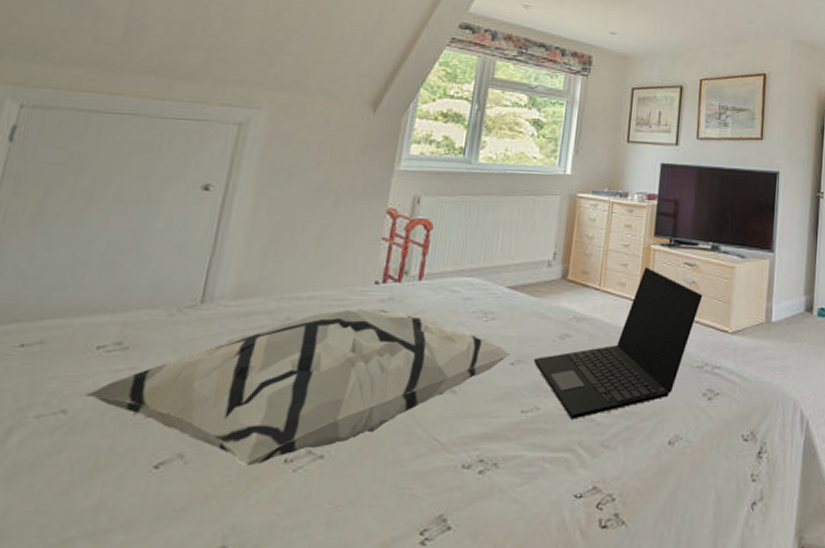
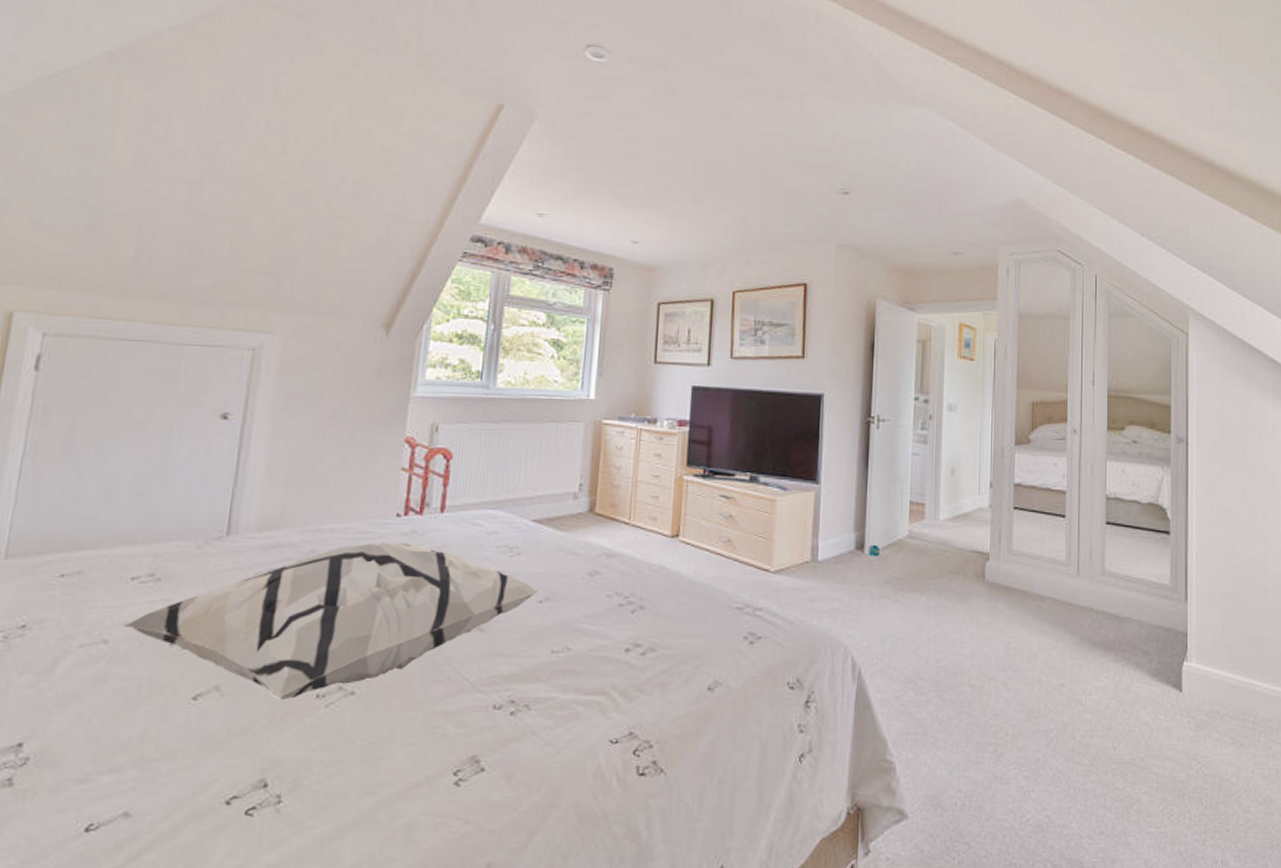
laptop: present [533,266,703,420] -> none [562,499,742,662]

